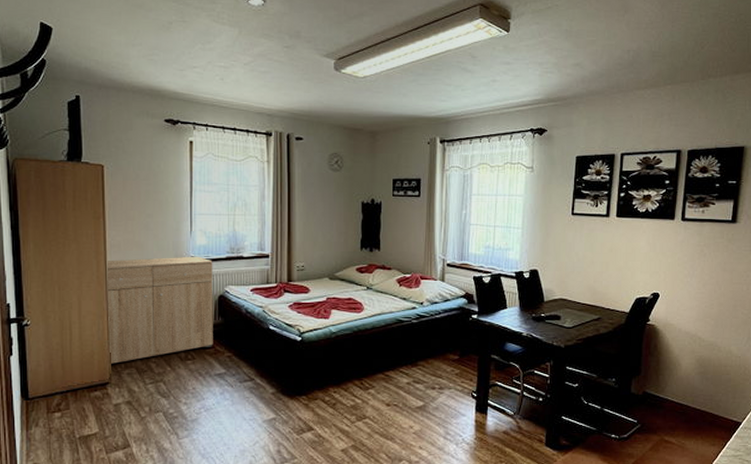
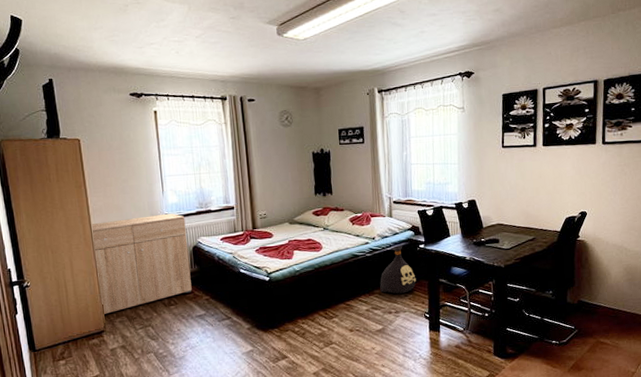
bag: none [425,313,466,368] -> present [380,245,416,294]

